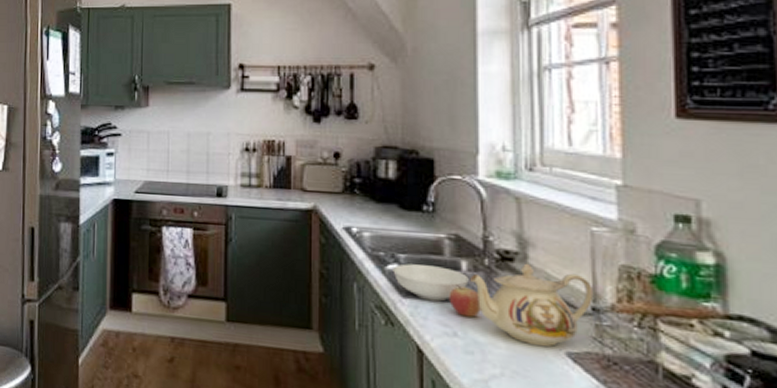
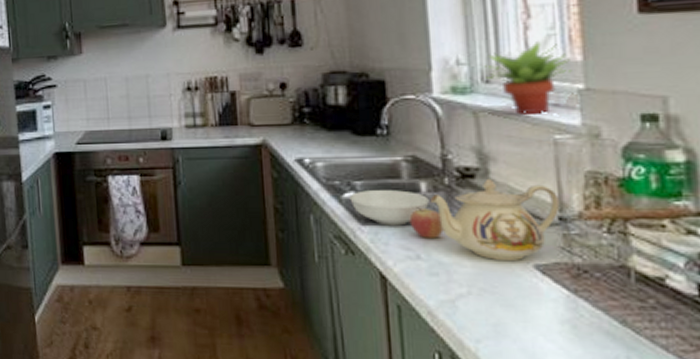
succulent plant: none [529,134,611,207] -> present [485,40,572,116]

